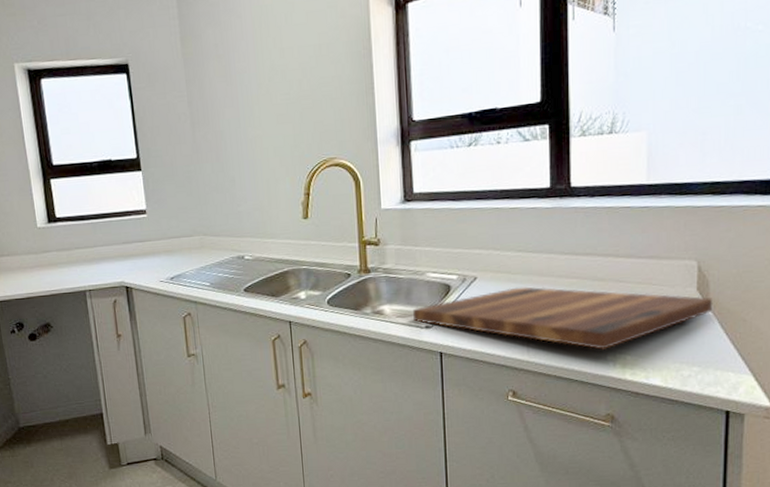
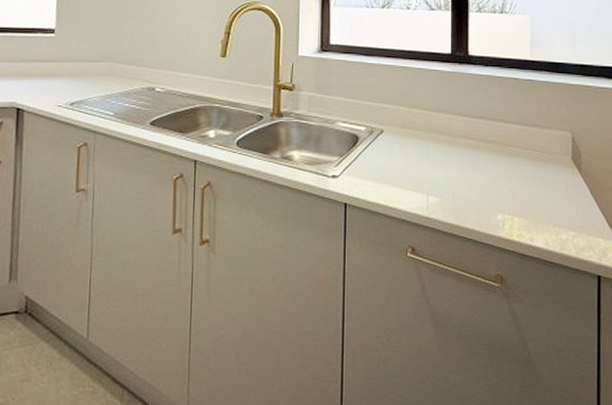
cutting board: present [413,286,712,350] -> none [321,143,584,210]

